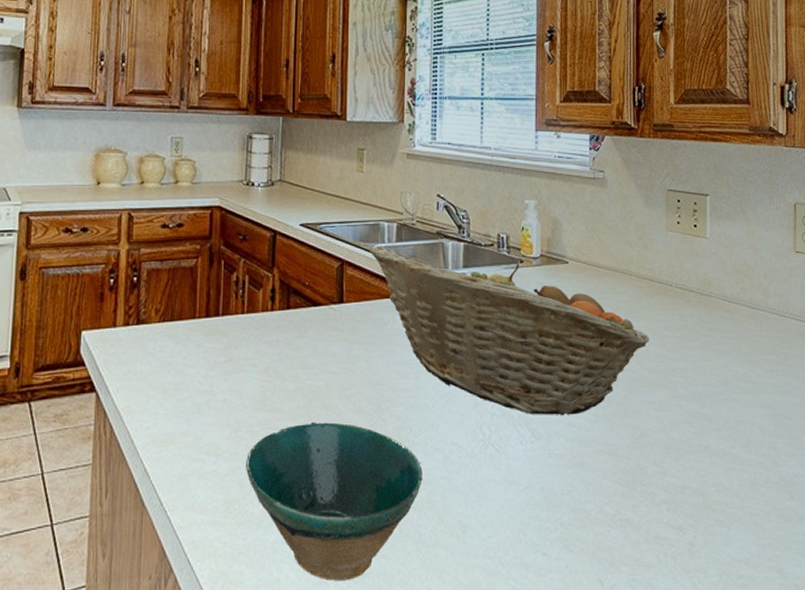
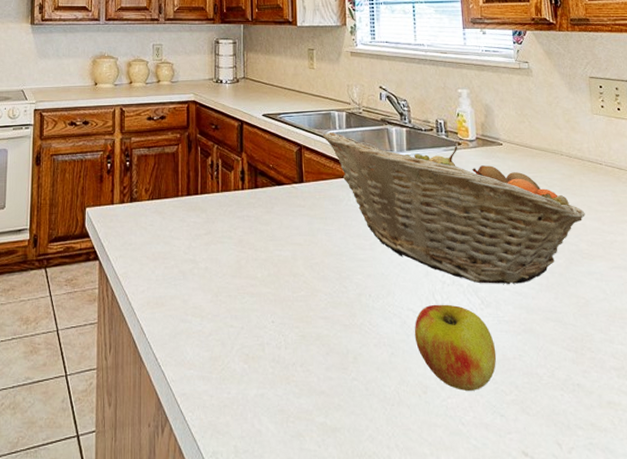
bowl: present [246,422,423,581] -> none [227,288,383,434]
apple: none [457,437,544,529] -> present [414,304,497,391]

